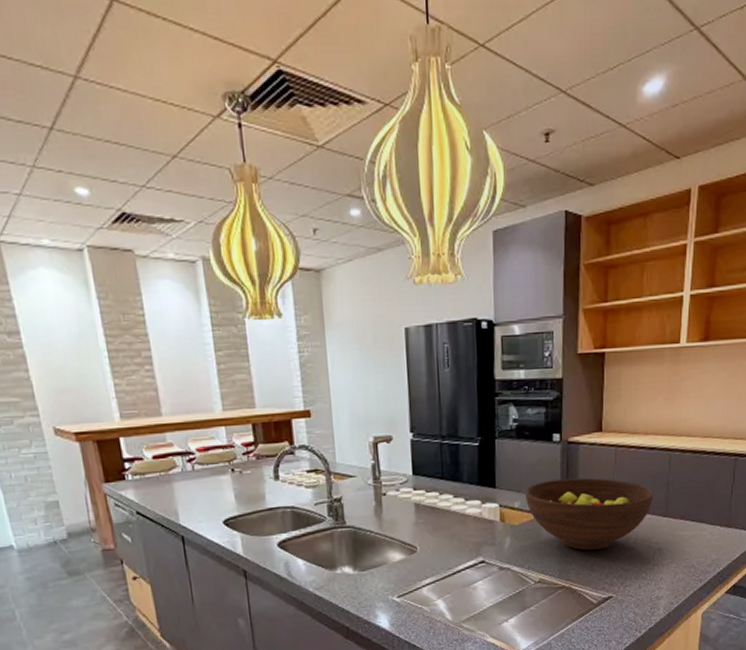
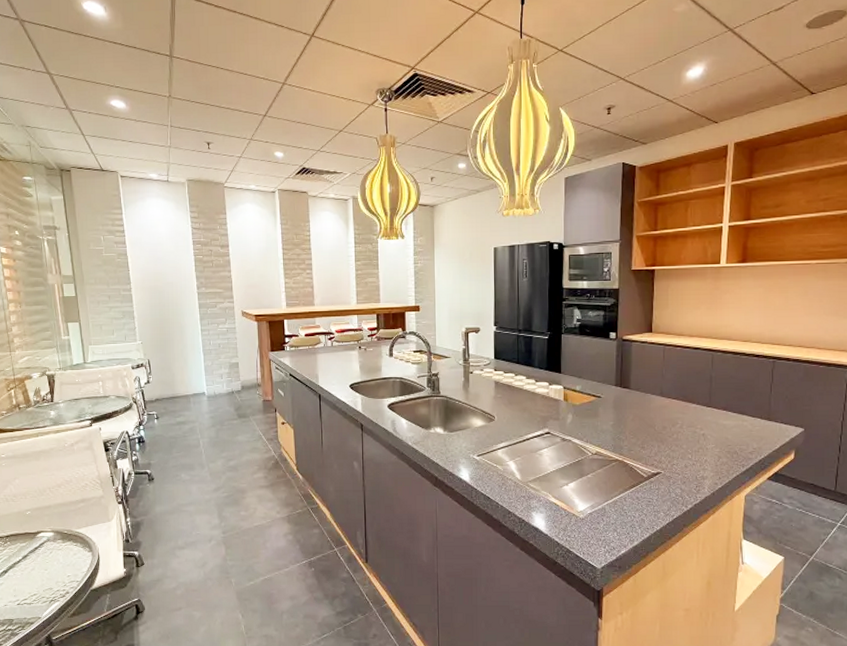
fruit bowl: present [526,477,653,550] -> none [586,369,697,430]

